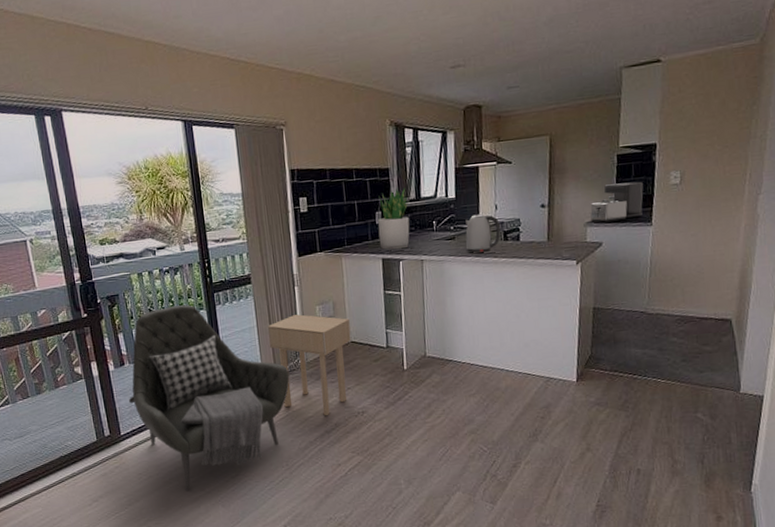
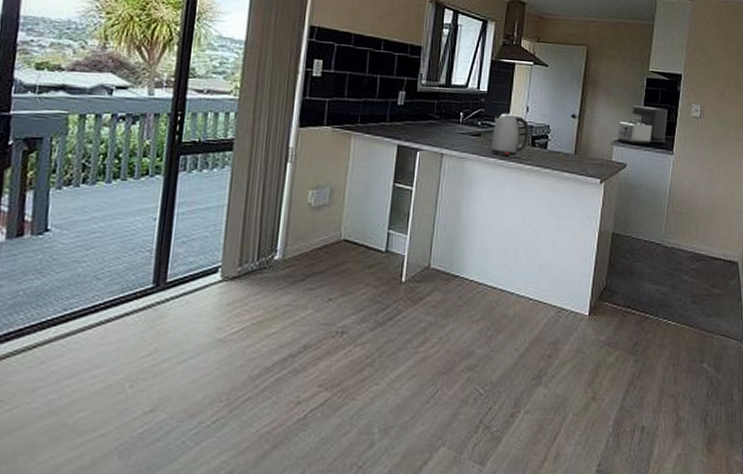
armchair: present [128,304,290,492] -> none [14,164,257,433]
side table: present [267,314,351,416] -> none [238,196,347,334]
planter: present [378,187,410,250] -> none [397,68,437,138]

